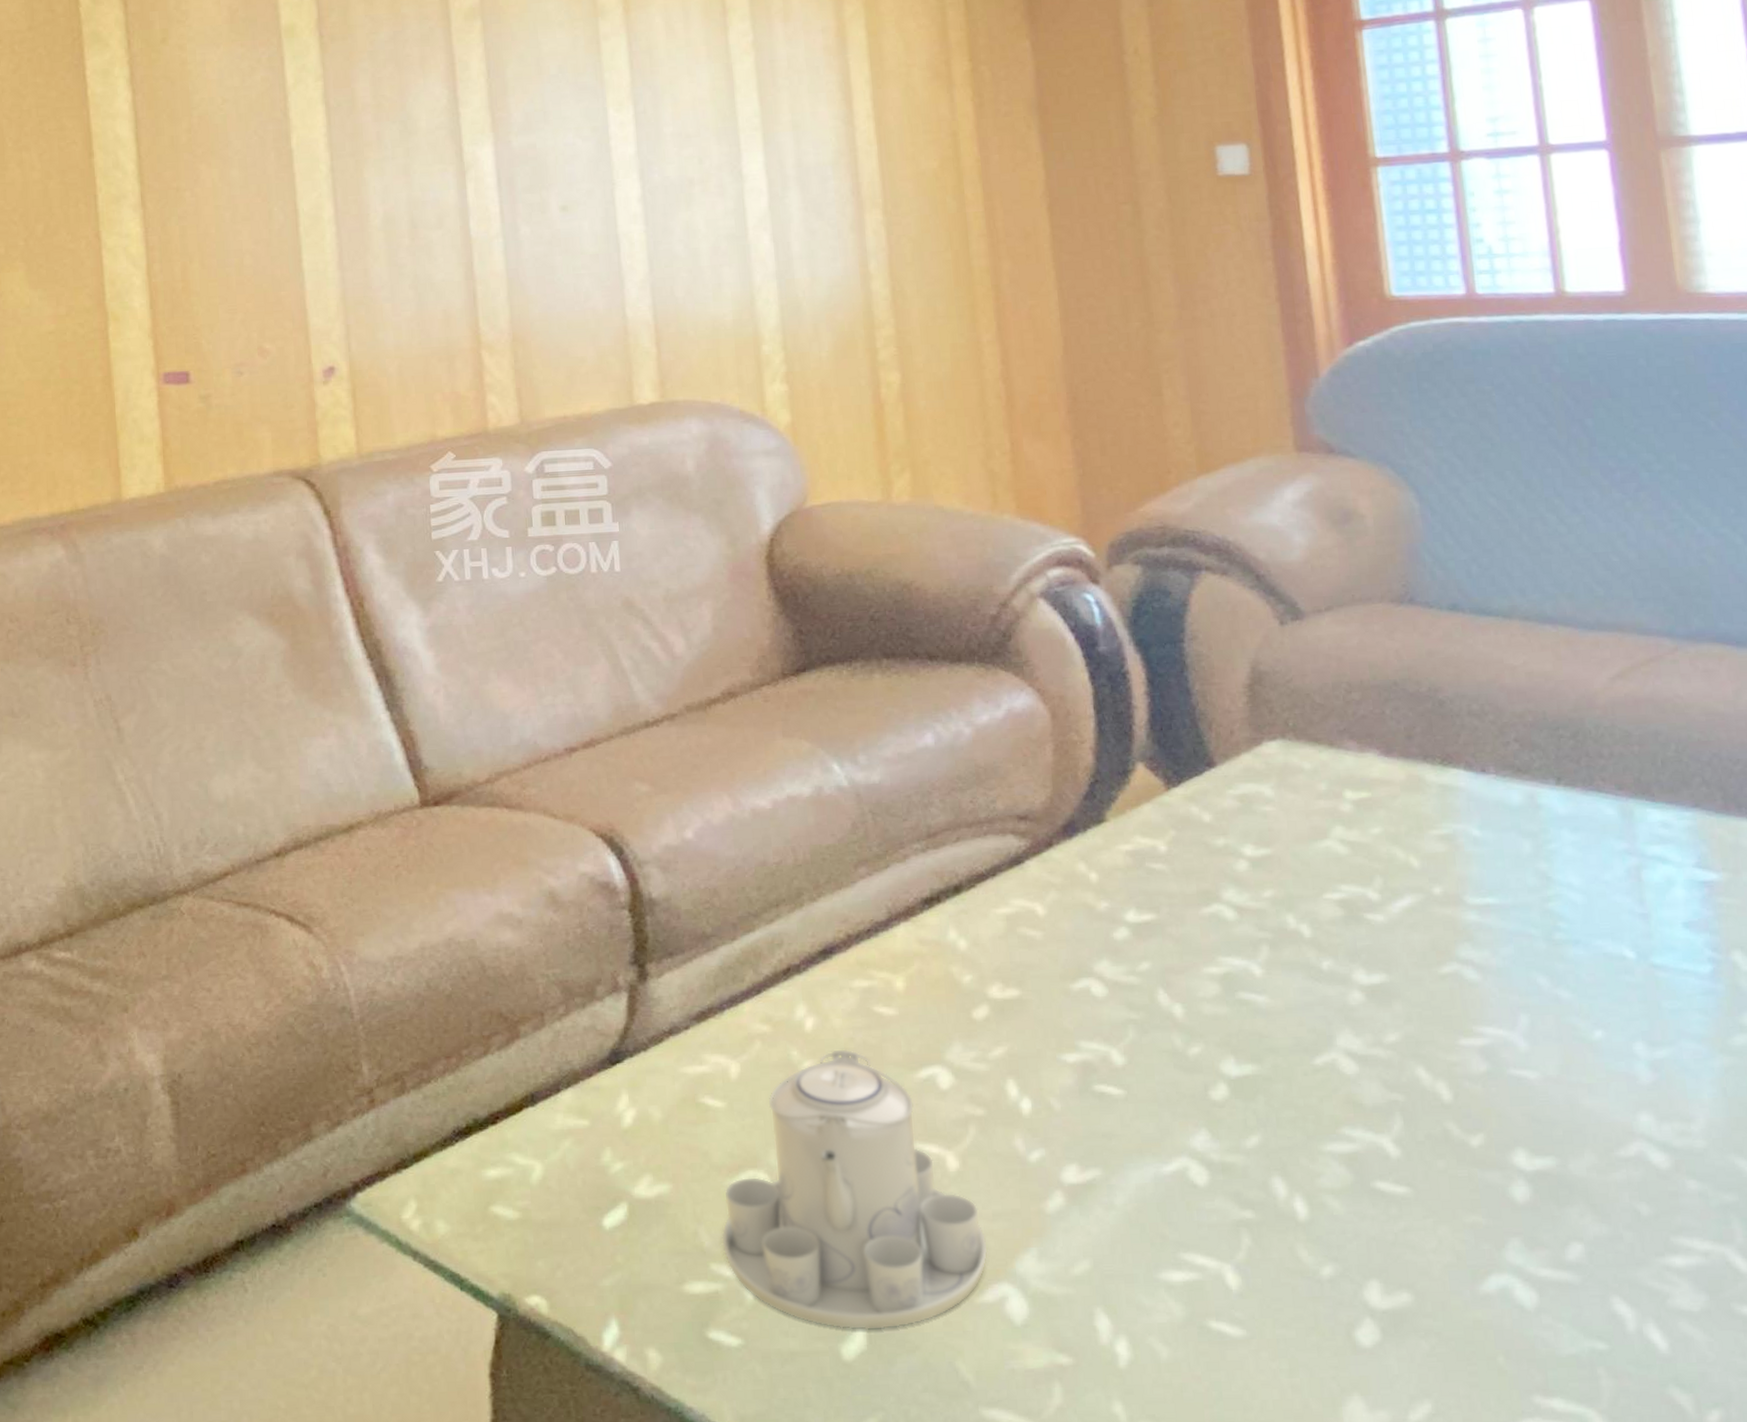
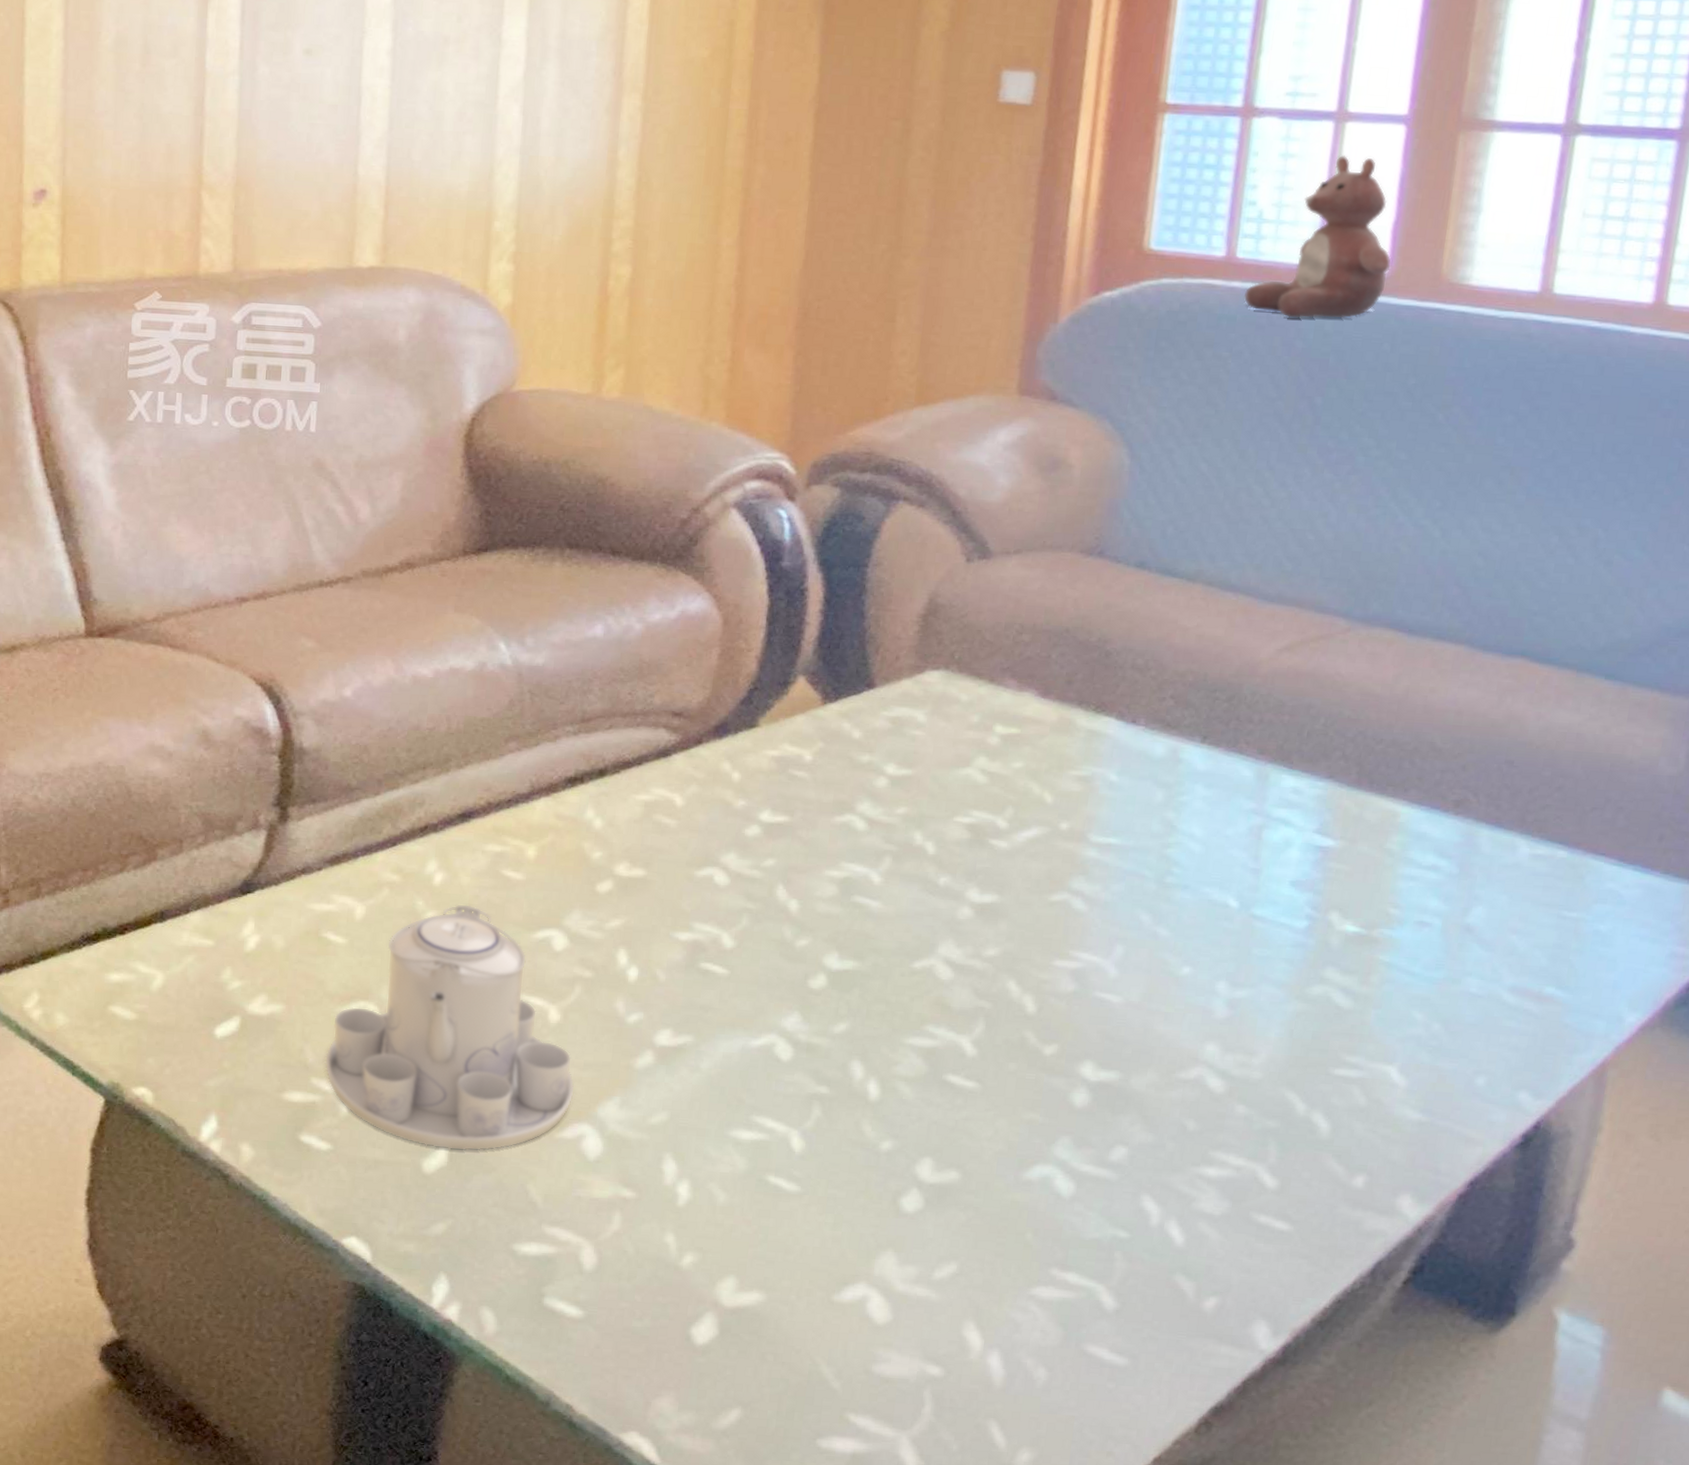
stuffed animal: none [1492,184,1627,345] -> present [1243,154,1392,319]

